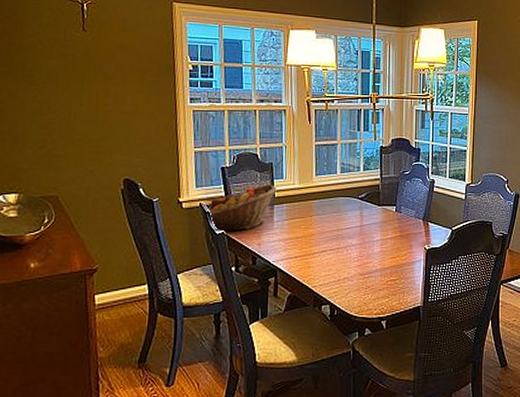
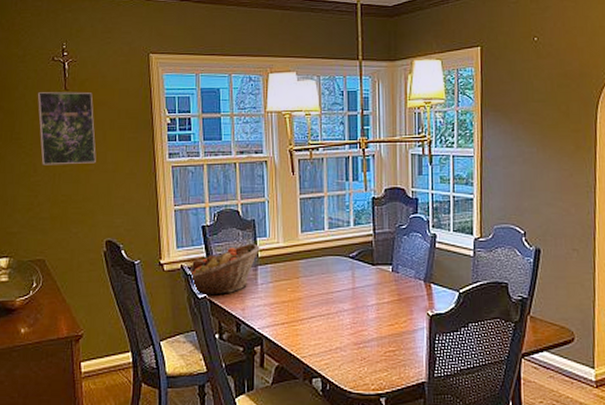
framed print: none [52,31,115,104] -> present [37,92,96,165]

